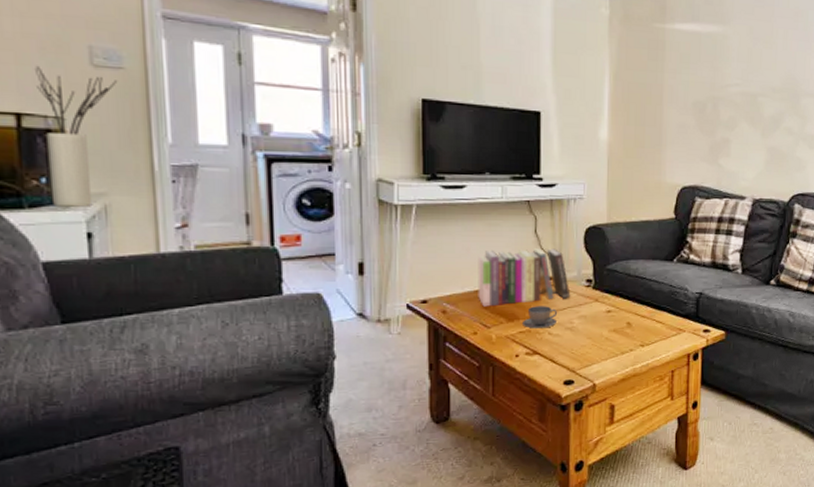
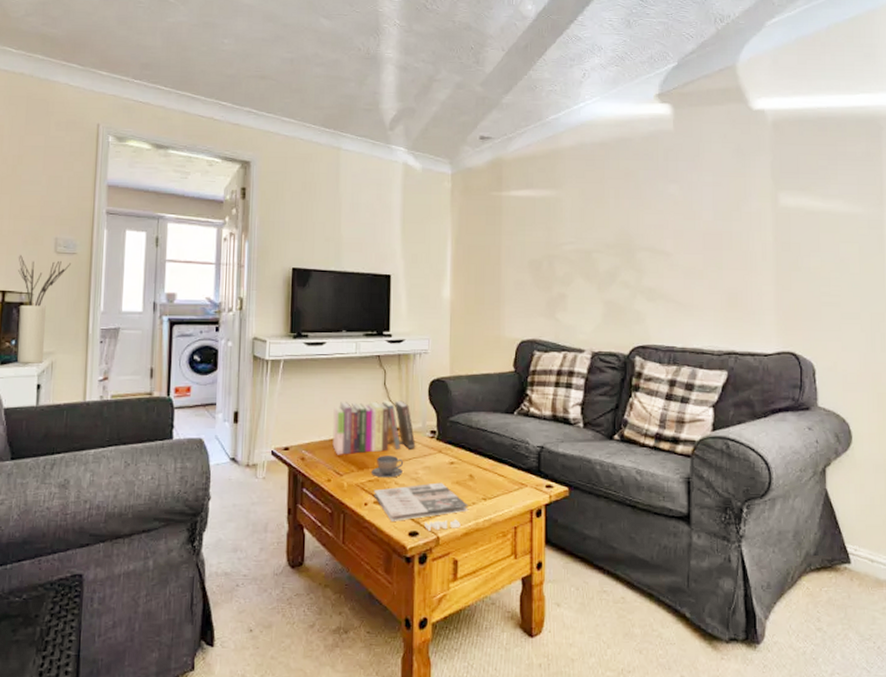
magazine: none [525,331,626,380] -> present [374,482,469,532]

